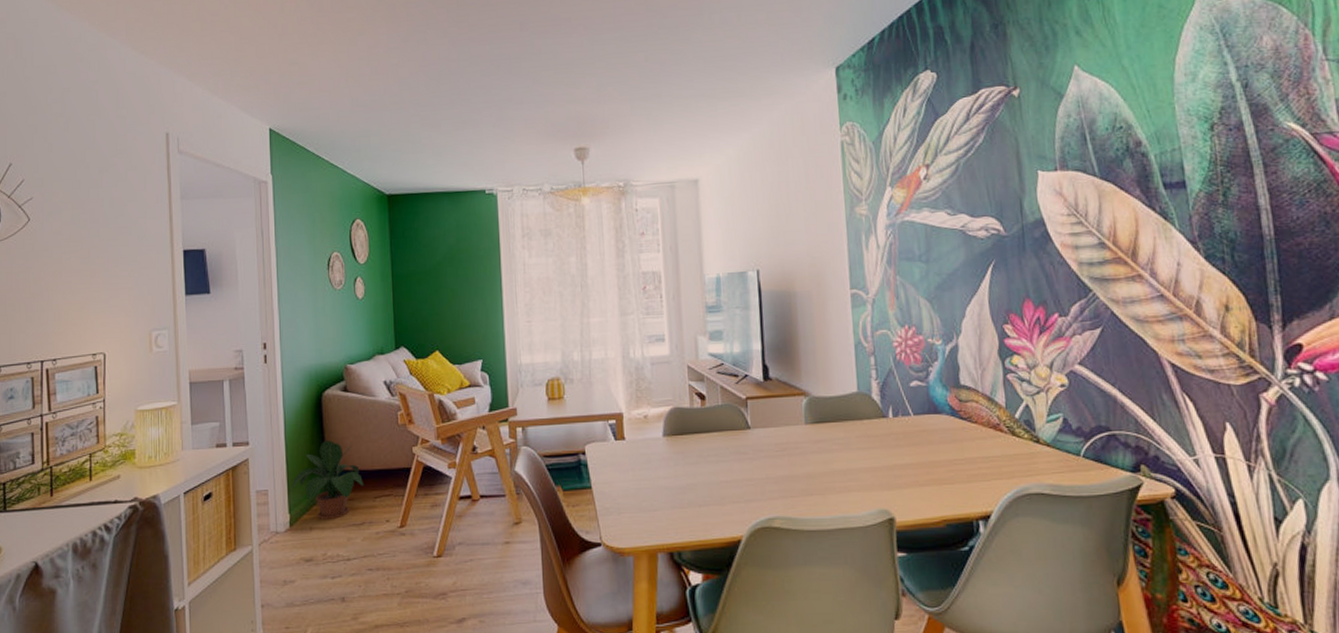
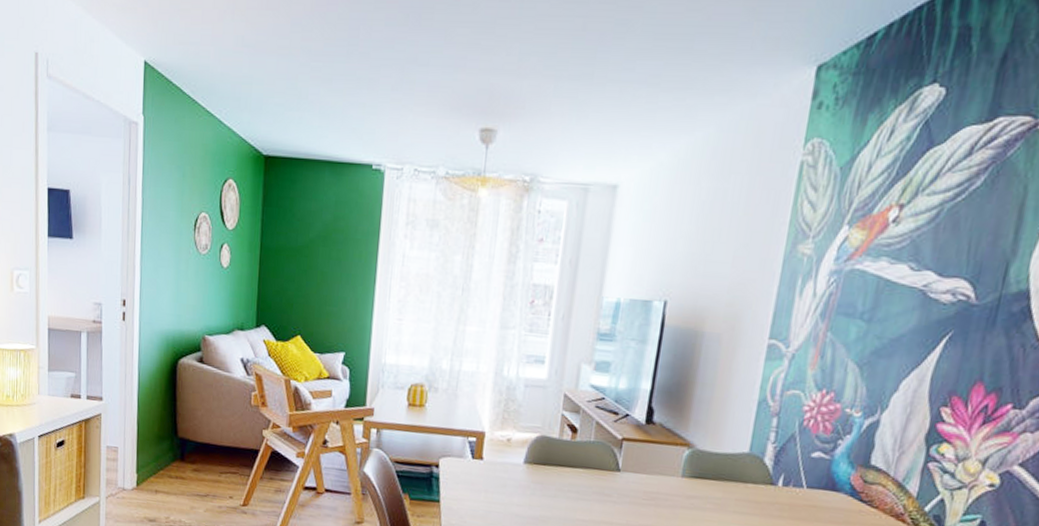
potted plant: present [289,440,364,520] -> none [138,409,212,486]

